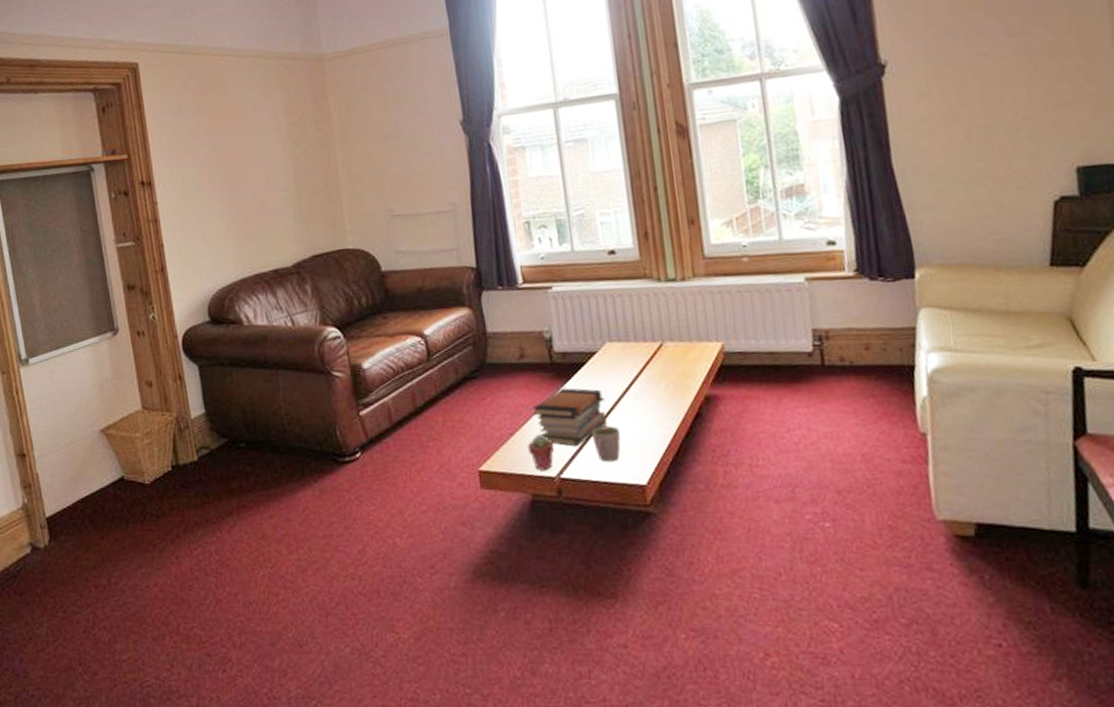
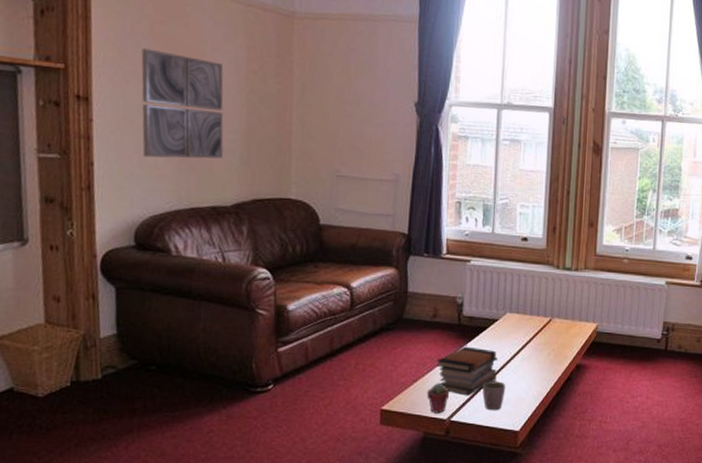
wall art: none [190,122,277,231] -> present [141,48,224,159]

